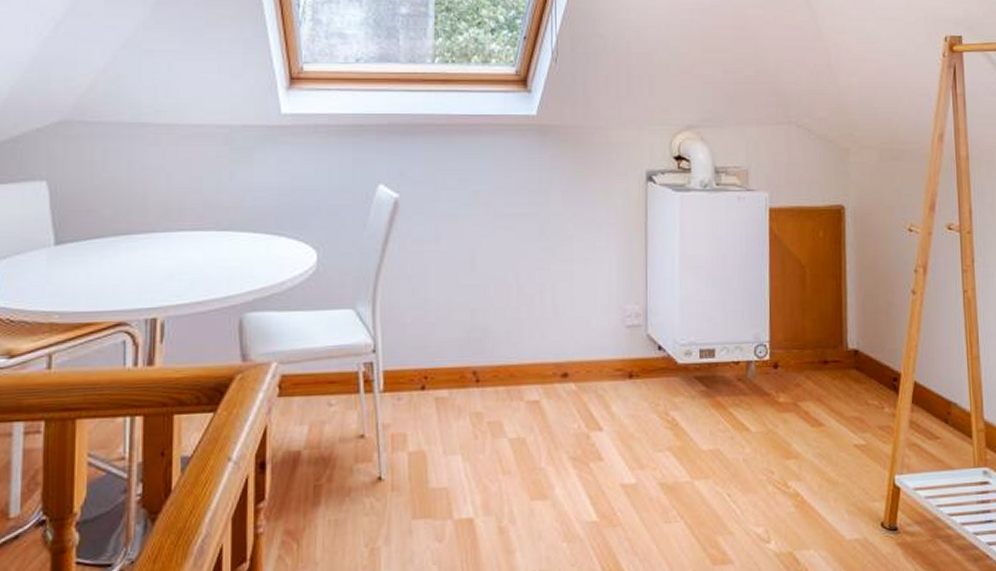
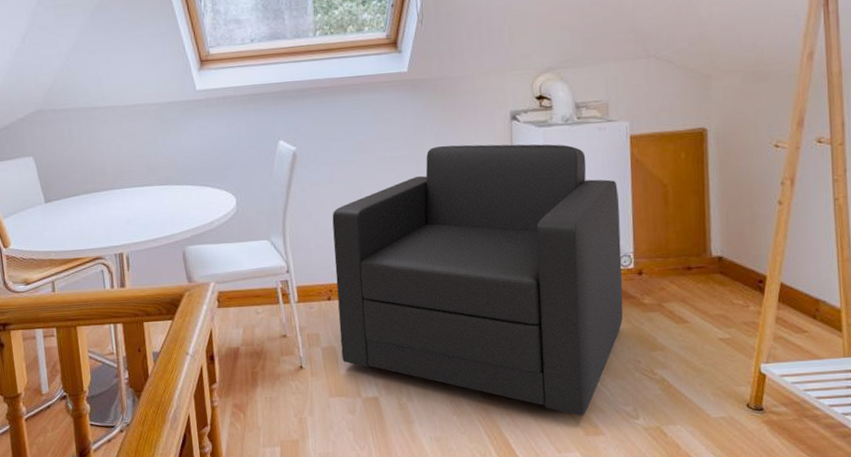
armchair: none [432,204,758,540] -> present [332,144,624,416]

